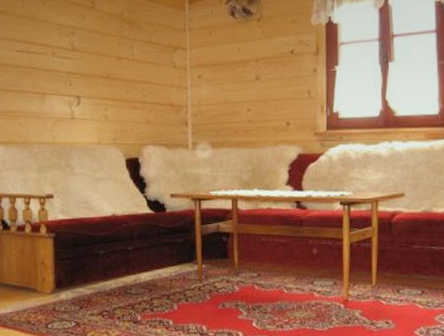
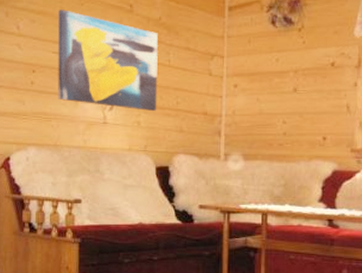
wall art: none [20,8,124,105] -> present [58,10,158,112]

